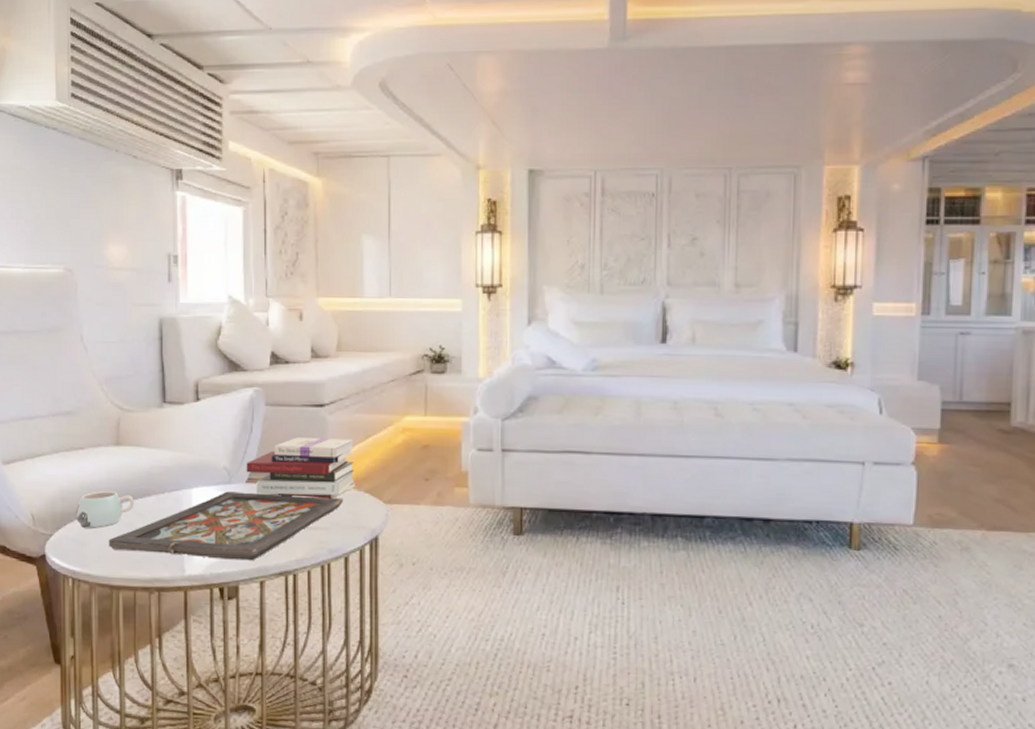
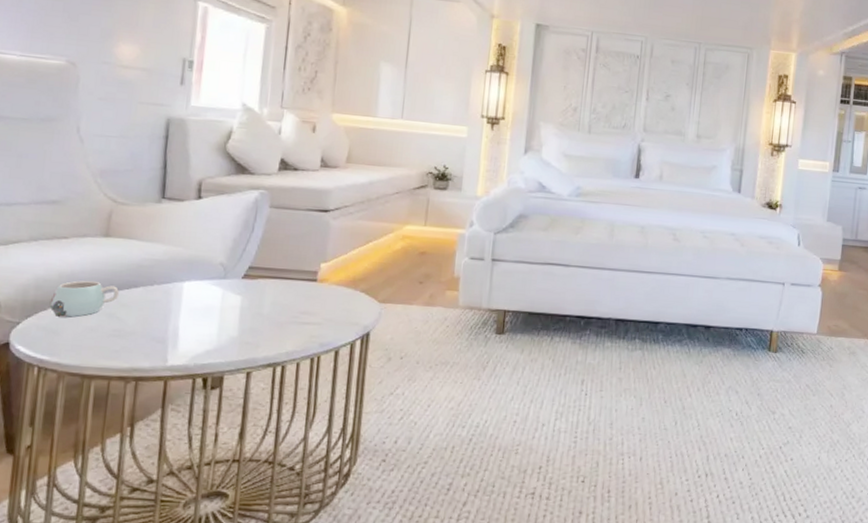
decorative tray: present [109,491,343,561] -> none [85,286,339,353]
books: present [246,437,355,499] -> none [243,239,355,297]

